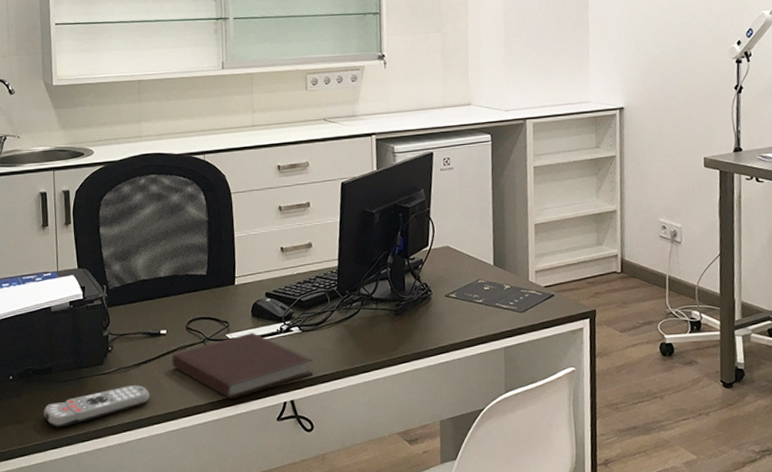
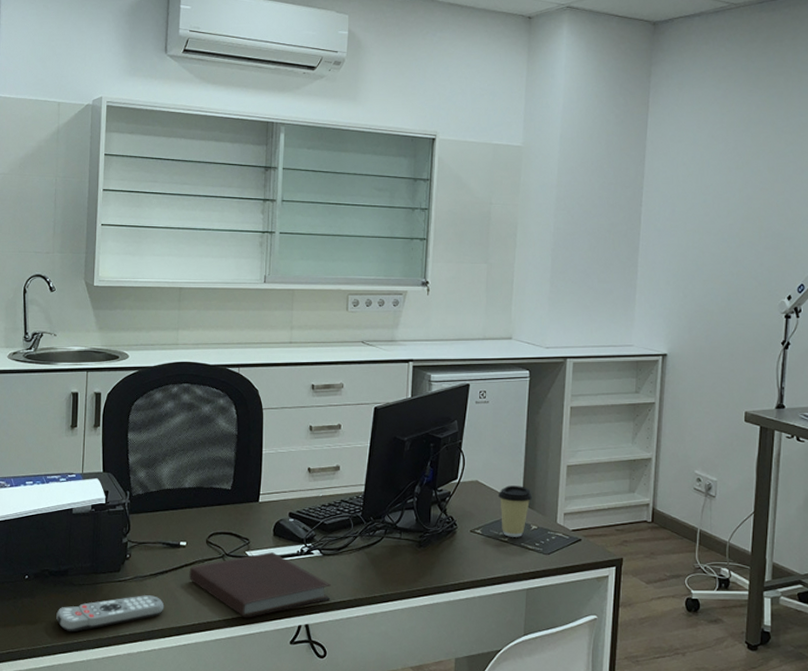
coffee cup: none [469,247,503,299] -> present [498,485,532,537]

